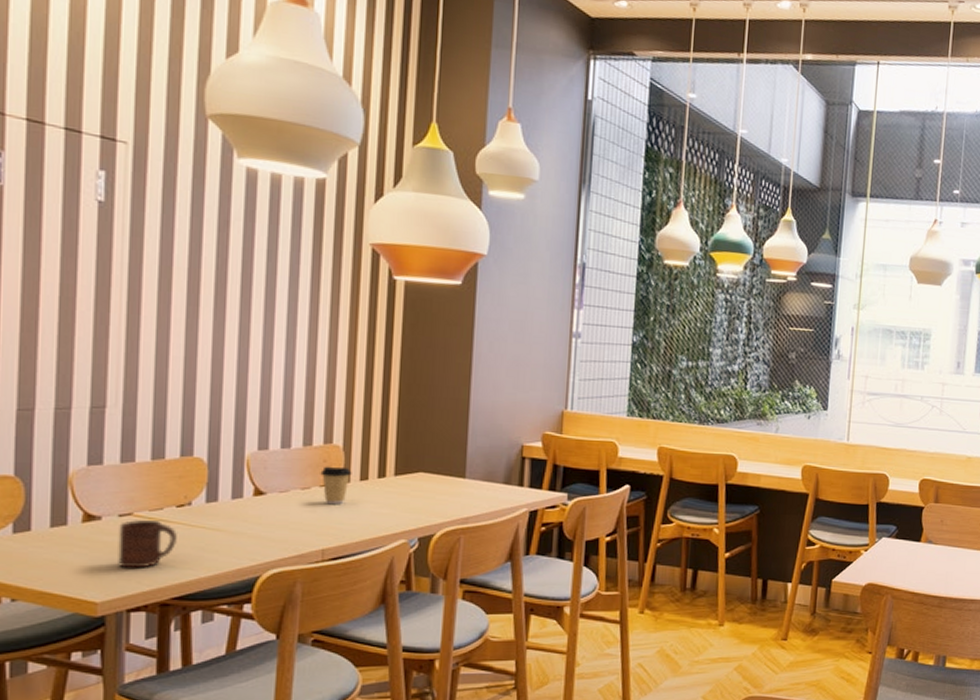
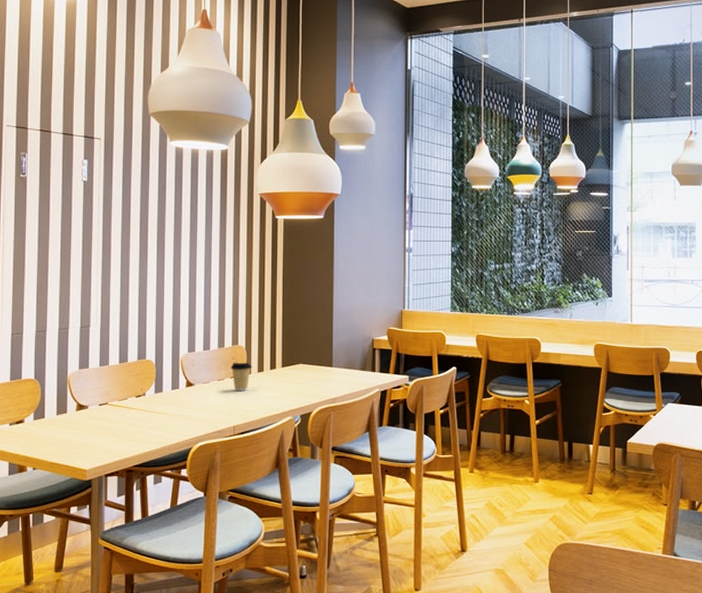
cup: present [118,520,177,568] -> none [99,408,136,444]

